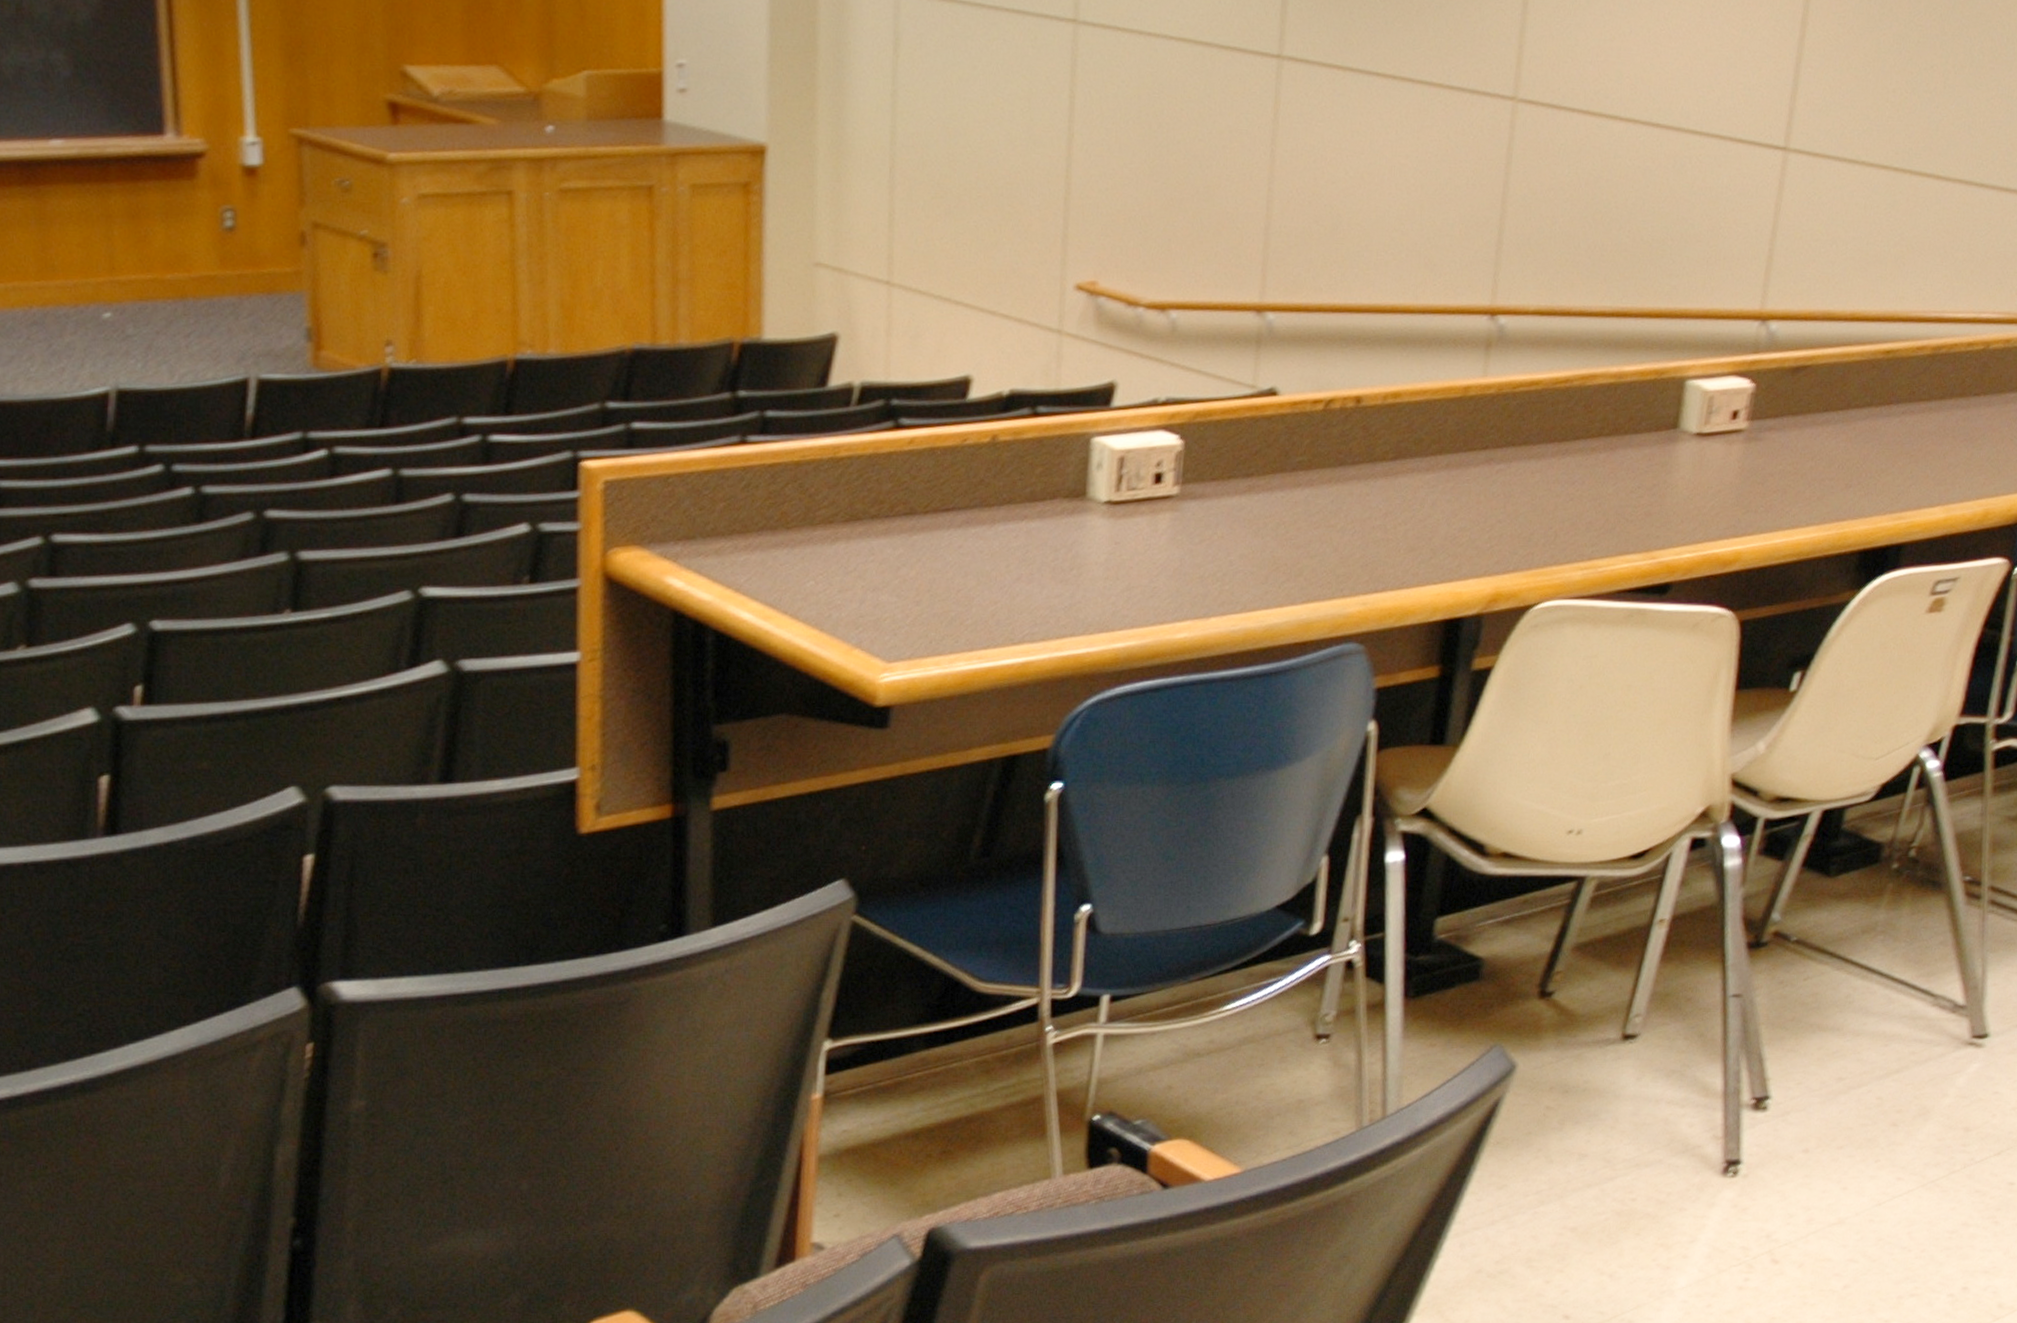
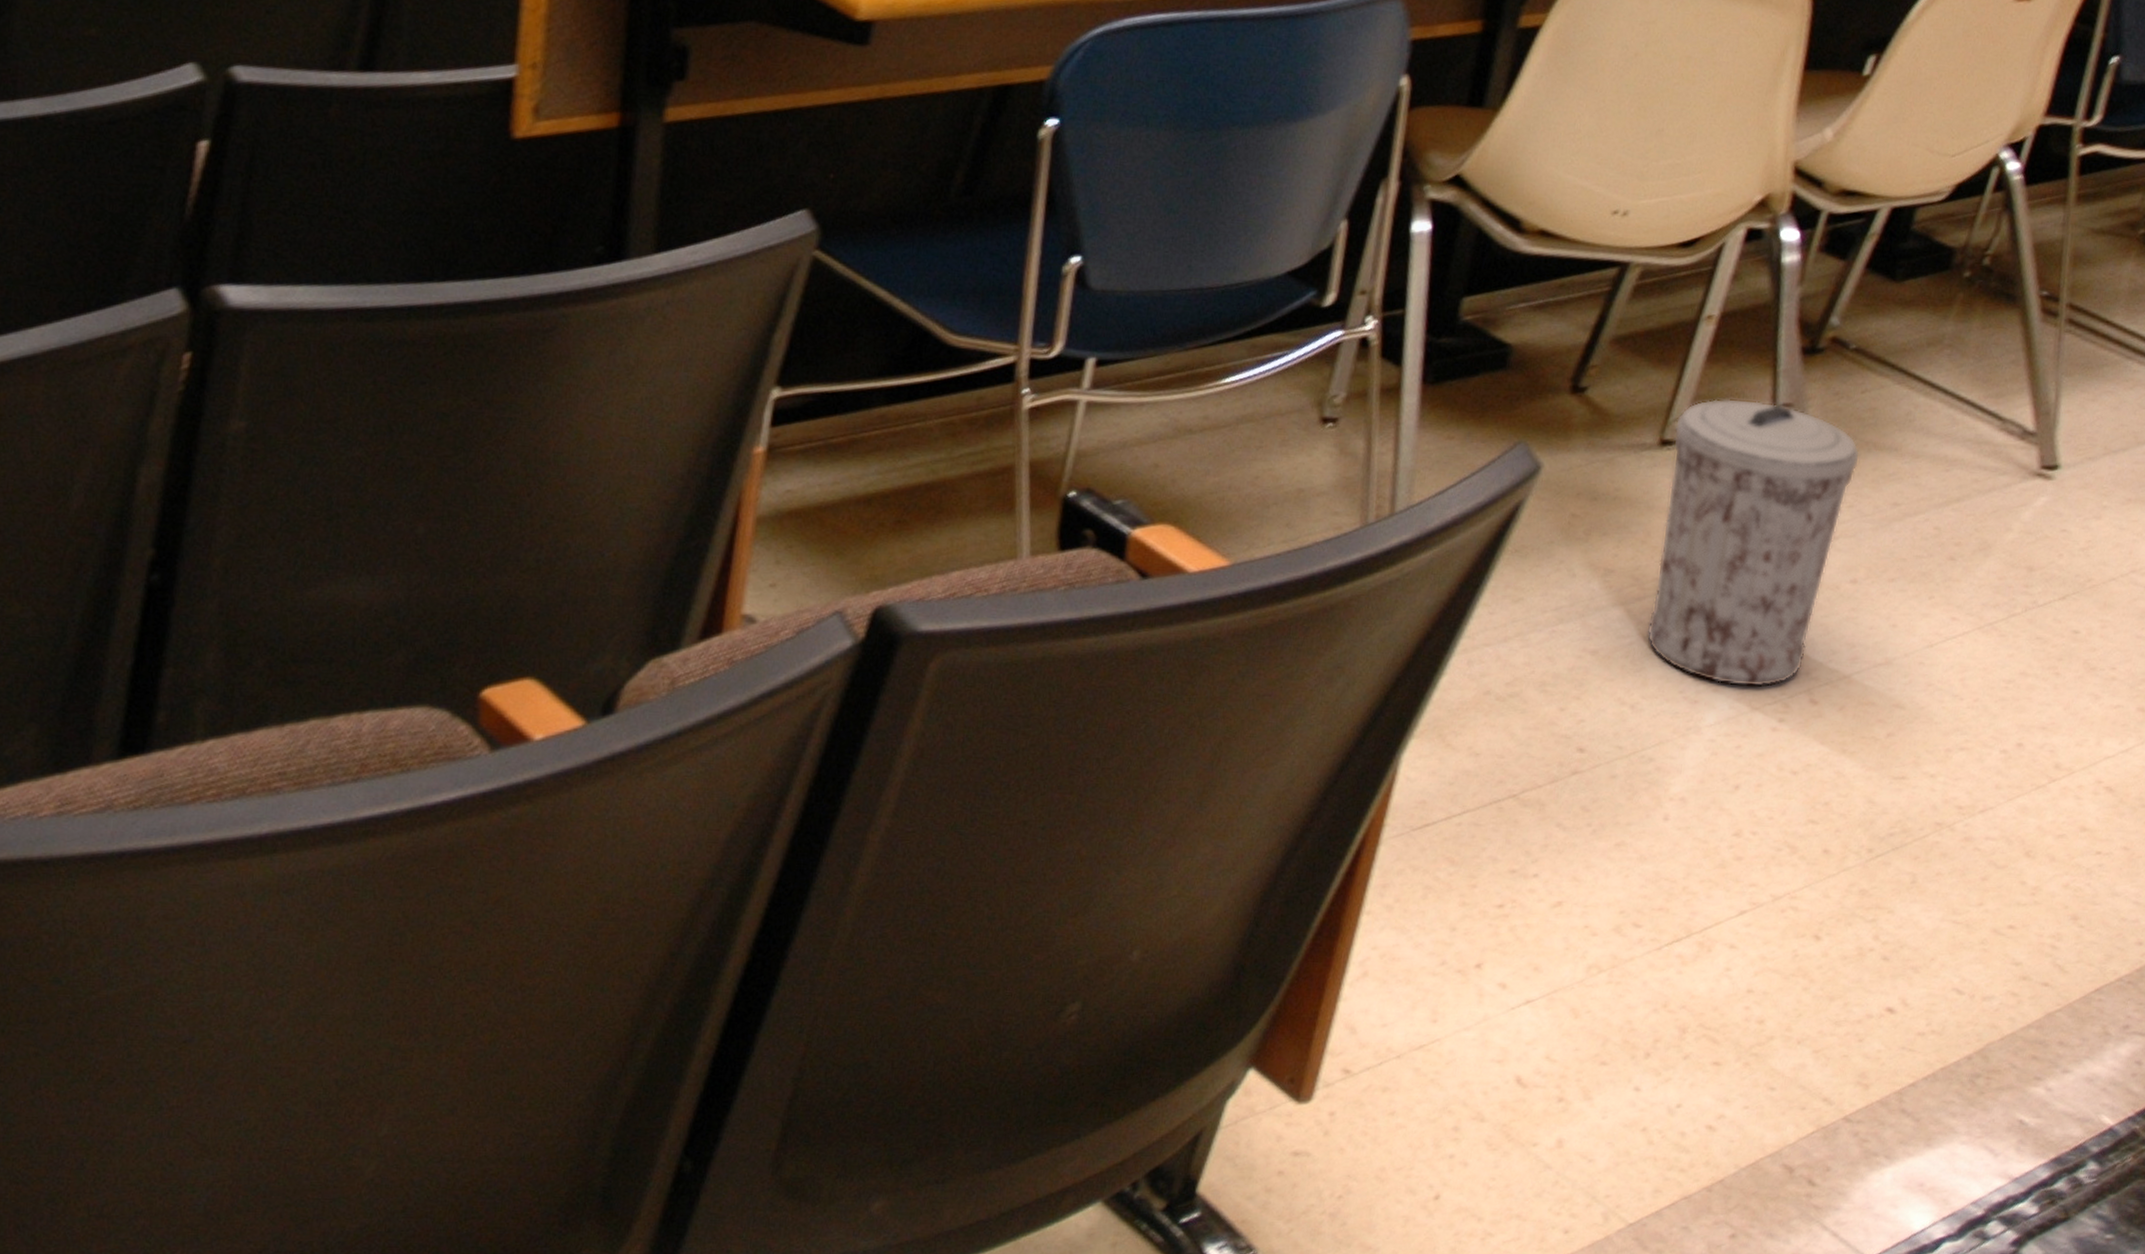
trash can: none [1620,993,1806,1252] -> present [1646,398,1861,687]

